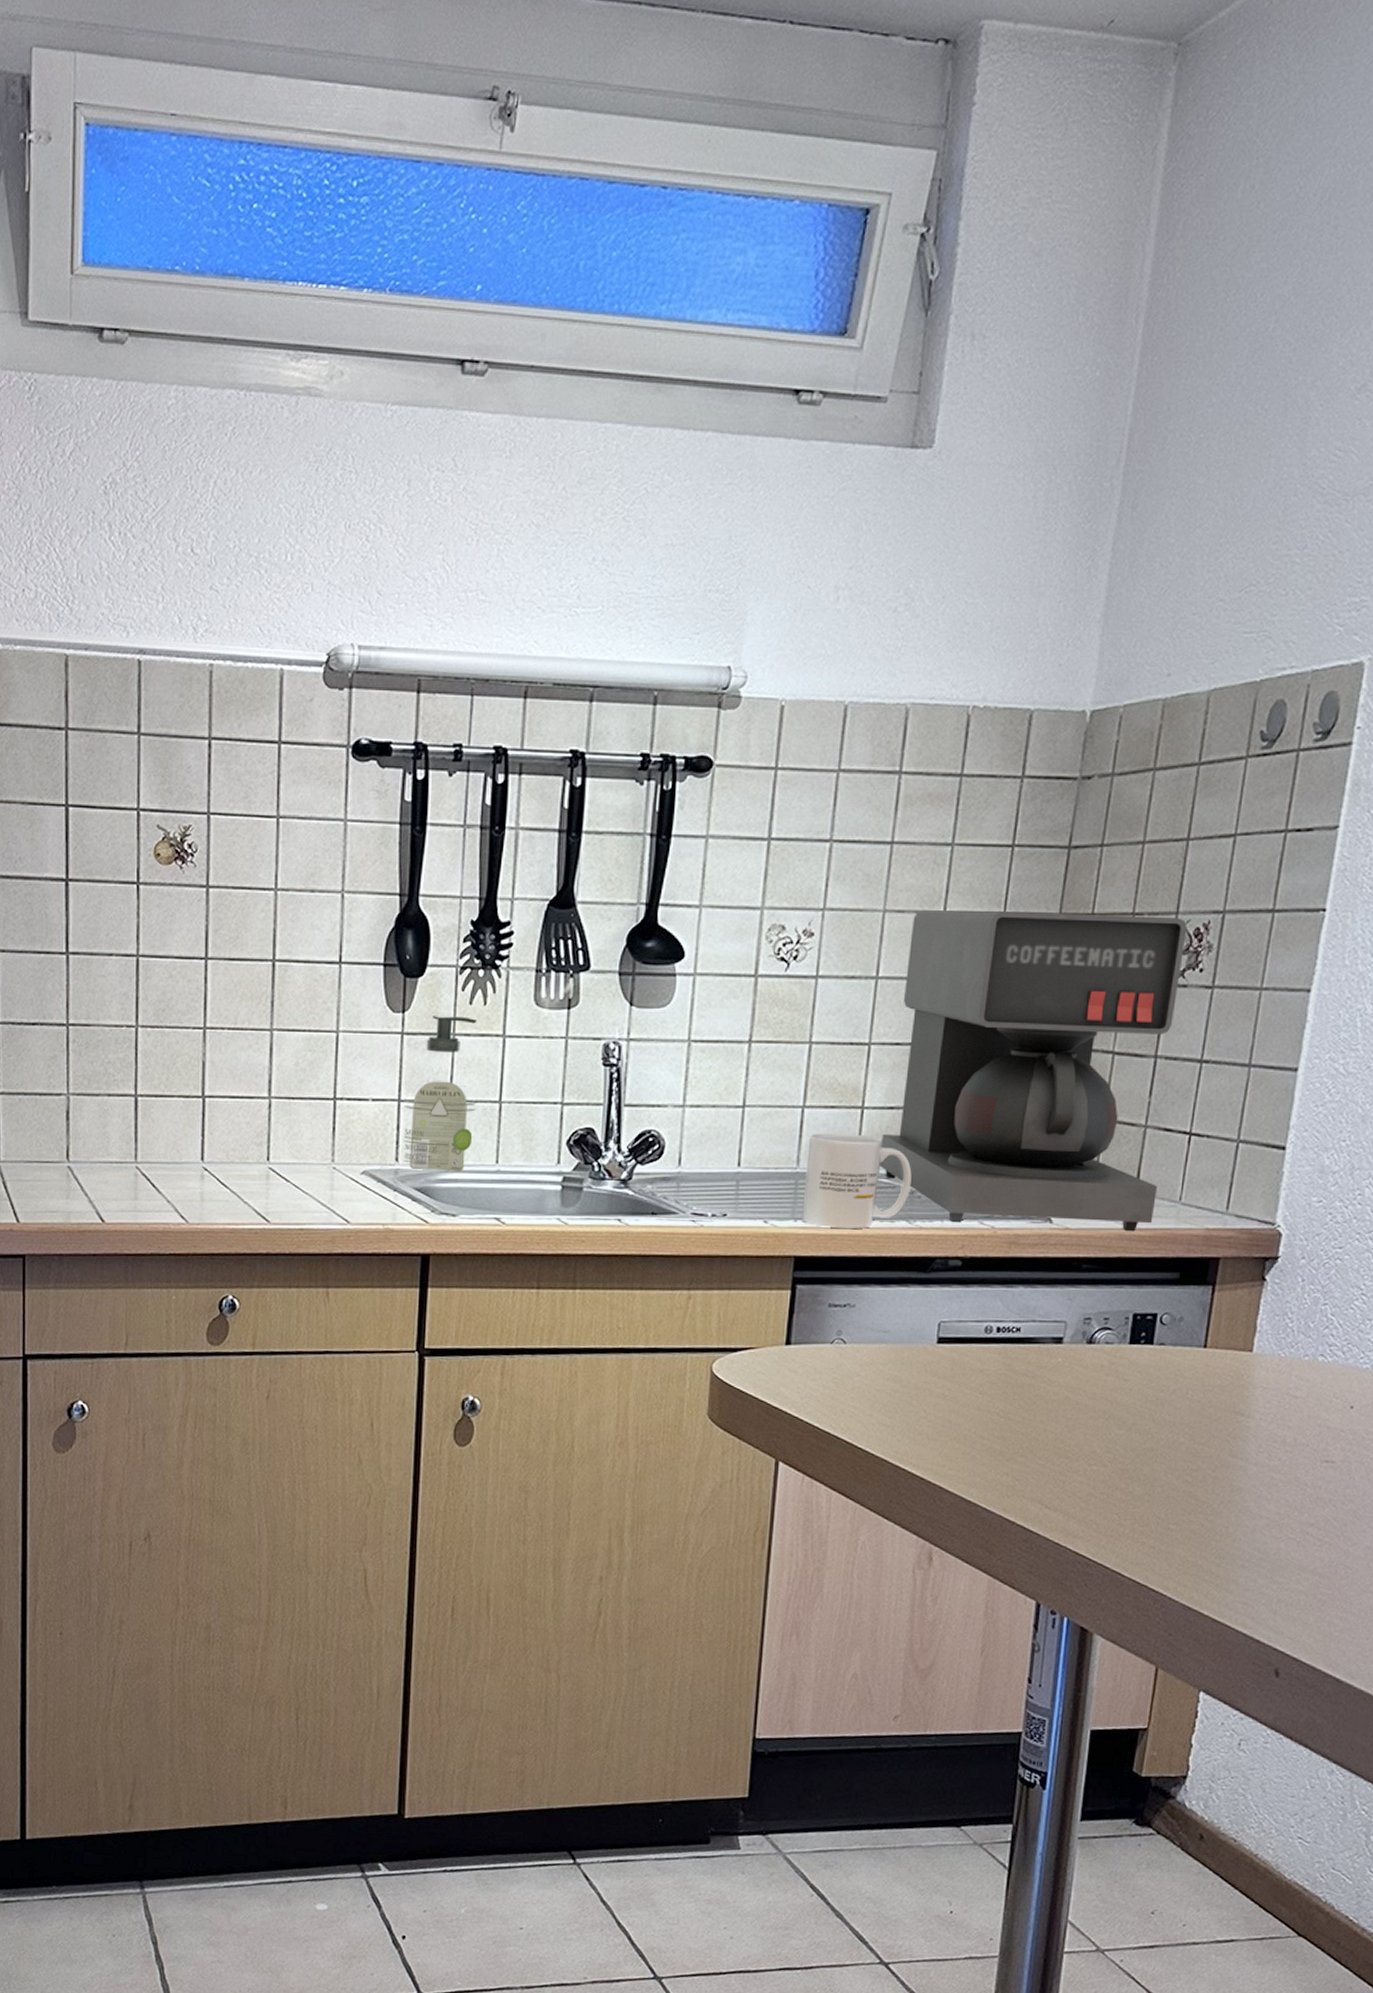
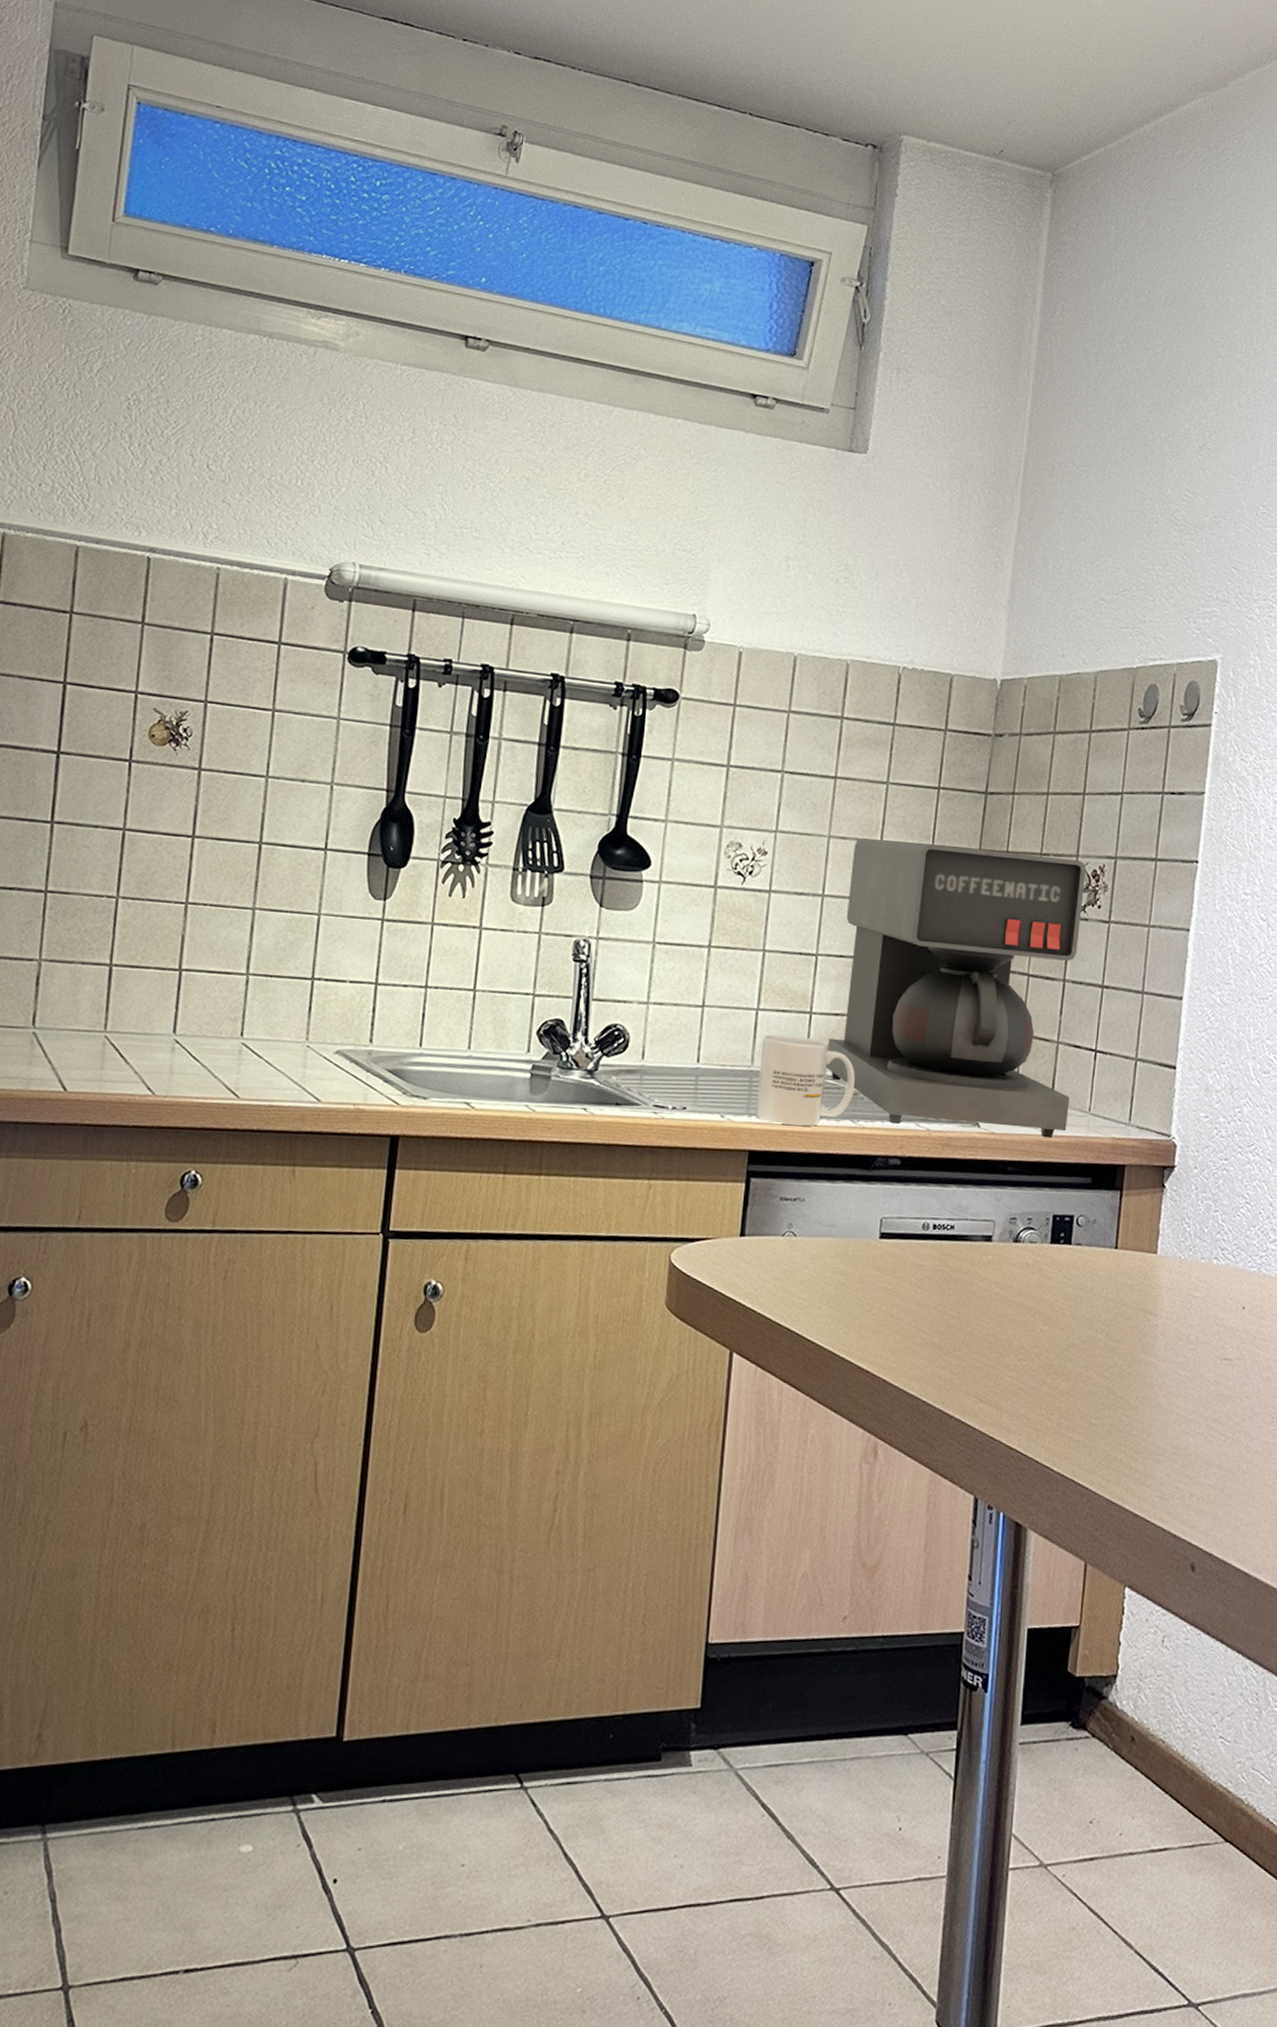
soap dispenser: present [403,1014,478,1172] -> none [377,904,456,1056]

